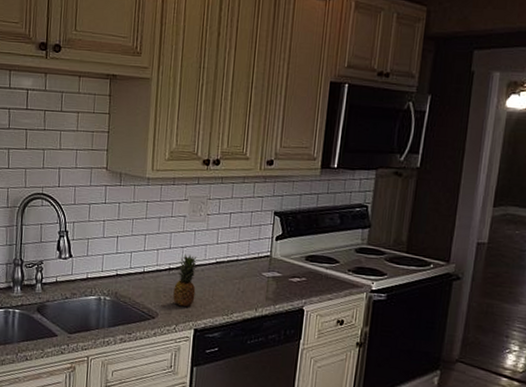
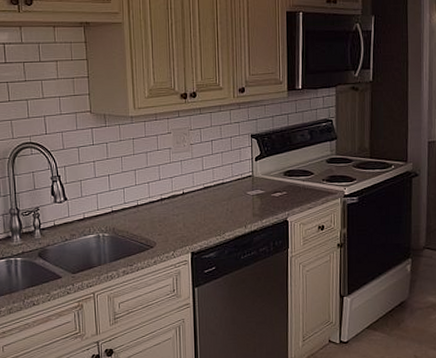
fruit: present [173,255,197,307] -> none [168,184,188,233]

